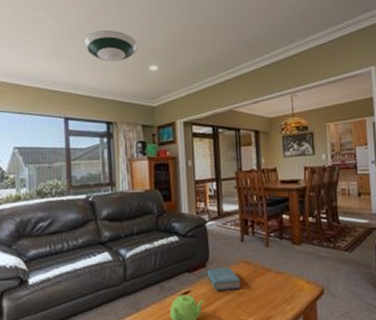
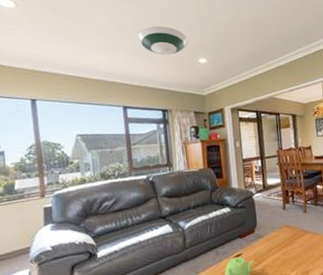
book: present [206,267,241,291] -> none [255,231,284,252]

